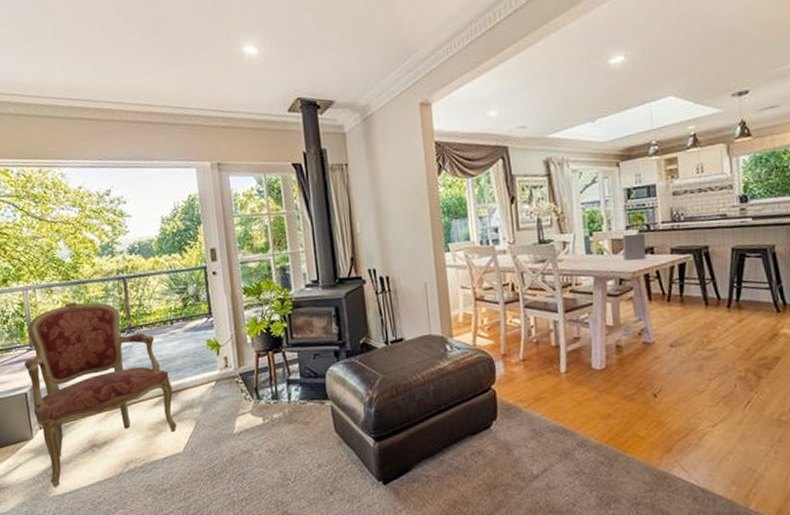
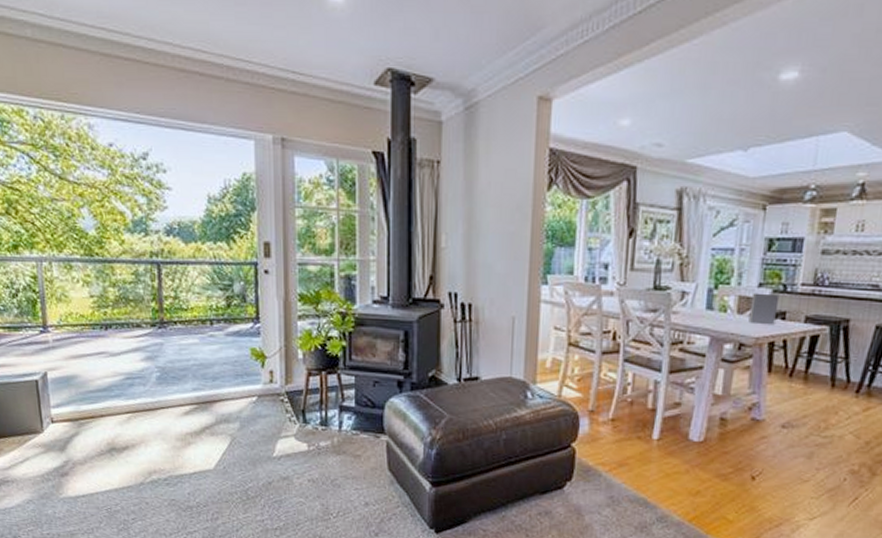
armchair: present [24,302,177,487] -> none [35,282,209,488]

